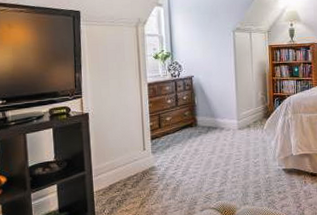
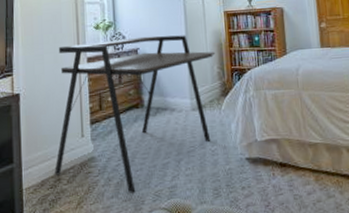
desk: none [120,65,260,196] -> present [55,35,216,193]

